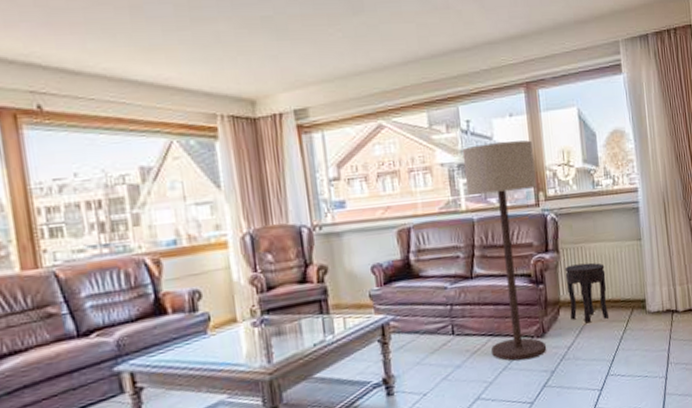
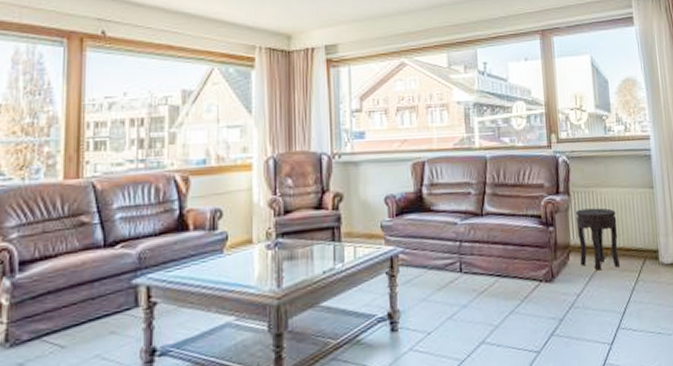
floor lamp: present [462,140,546,361] -> none [478,84,554,305]

